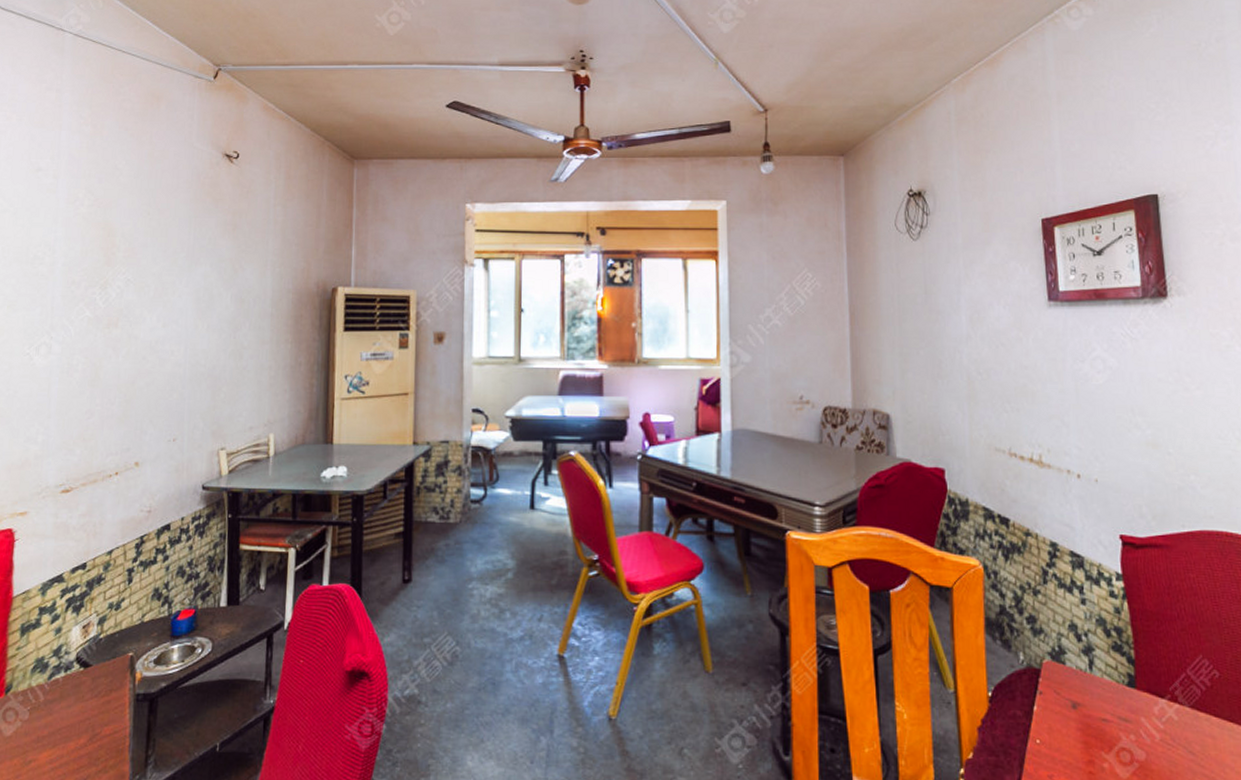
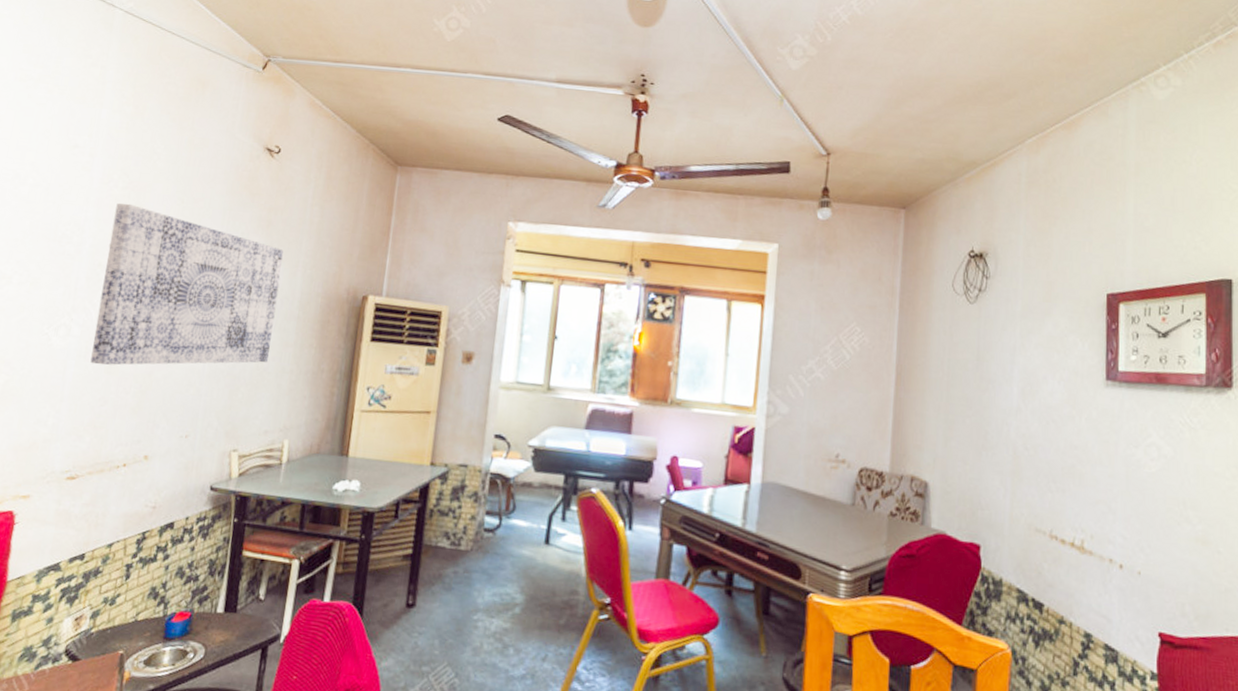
wall art: none [73,220,251,379] -> present [90,203,284,366]

